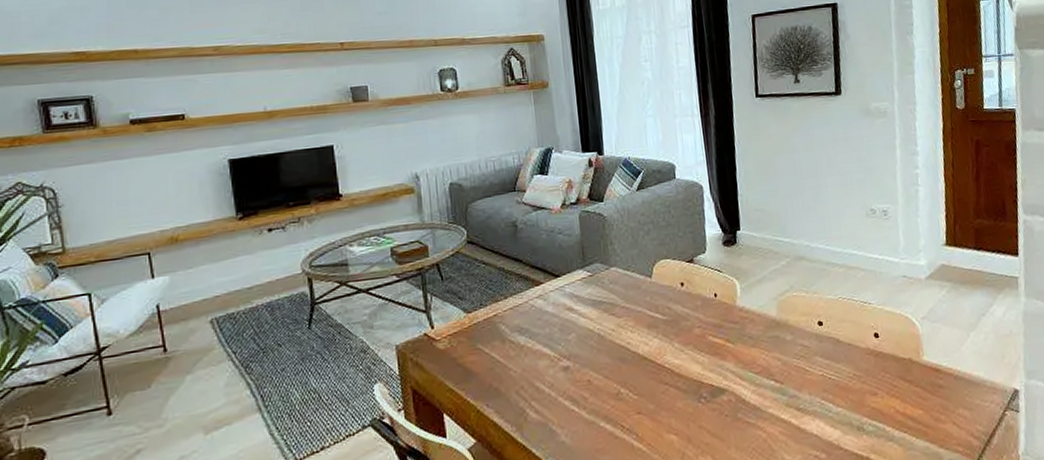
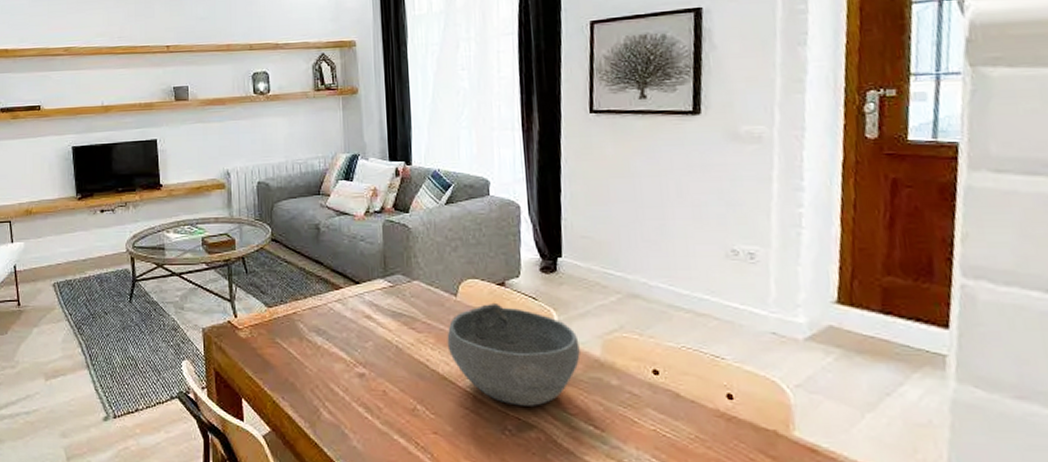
bowl: none [644,280,760,374] -> present [447,304,580,406]

